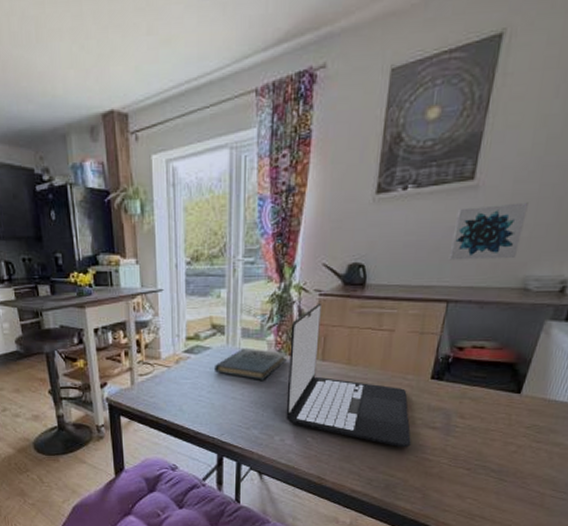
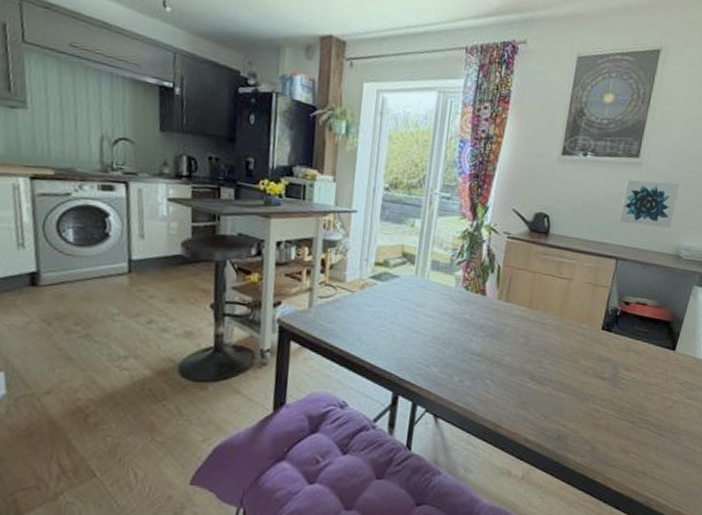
book: present [215,348,287,380] -> none [400,280,473,316]
laptop: present [286,304,411,448] -> none [467,246,583,397]

